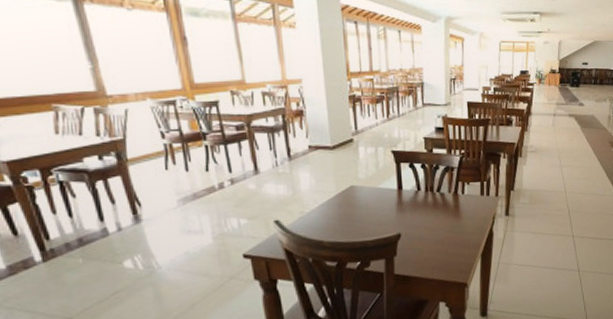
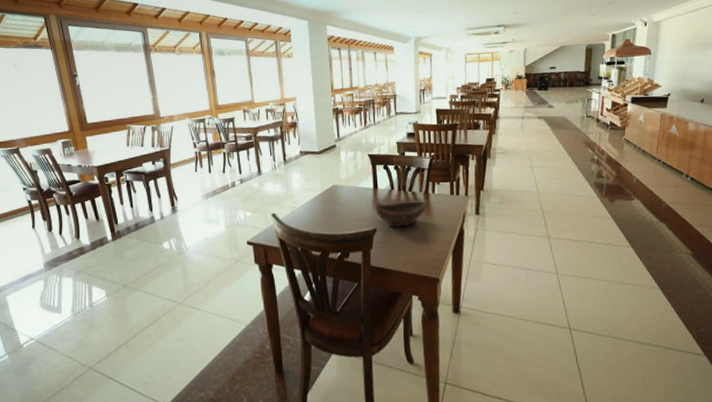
bowl: none [398,202,457,233] -> present [374,200,428,229]

